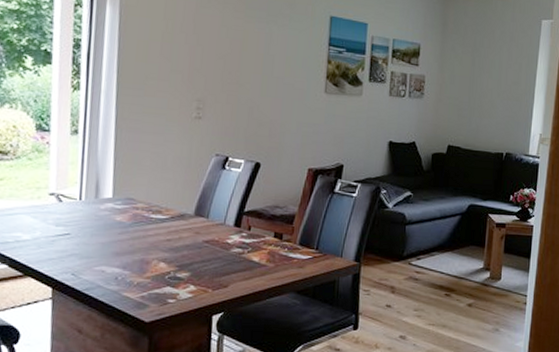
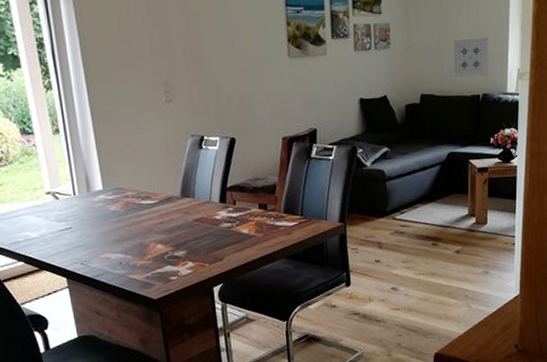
wall art: none [480,99,516,136] -> present [453,37,489,77]

